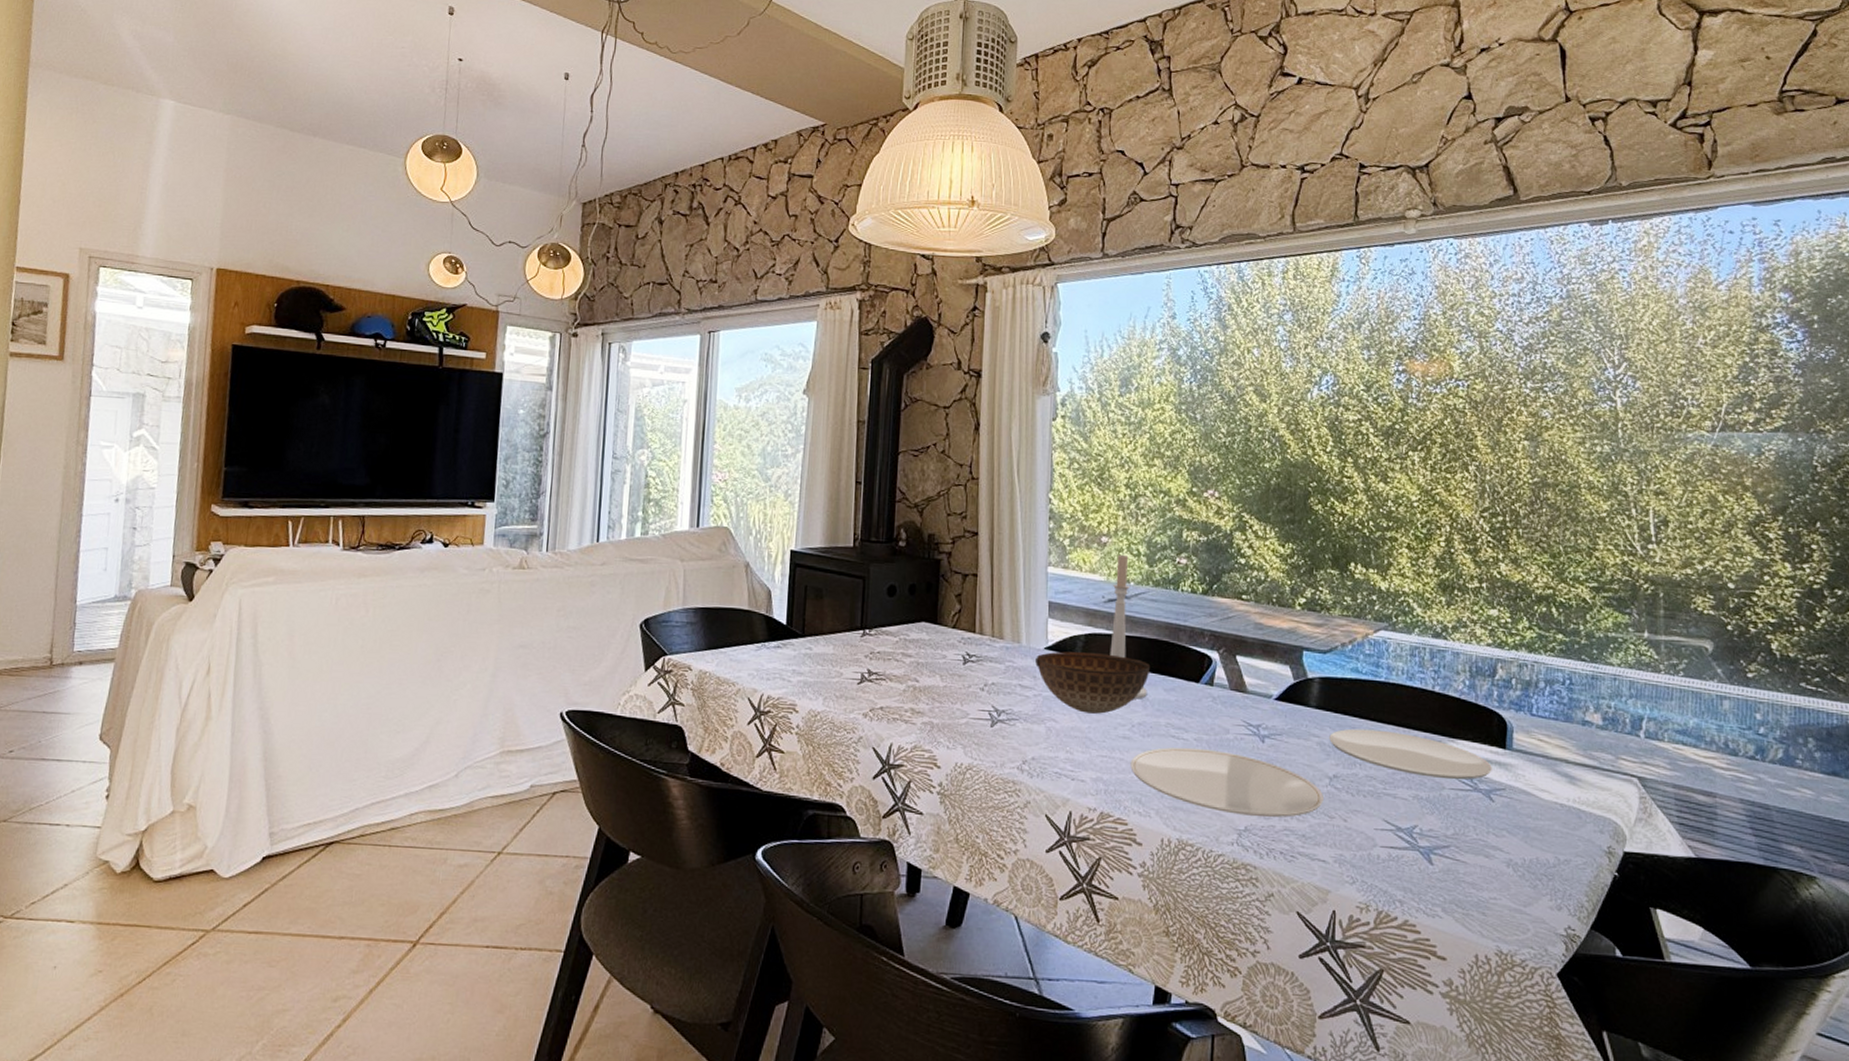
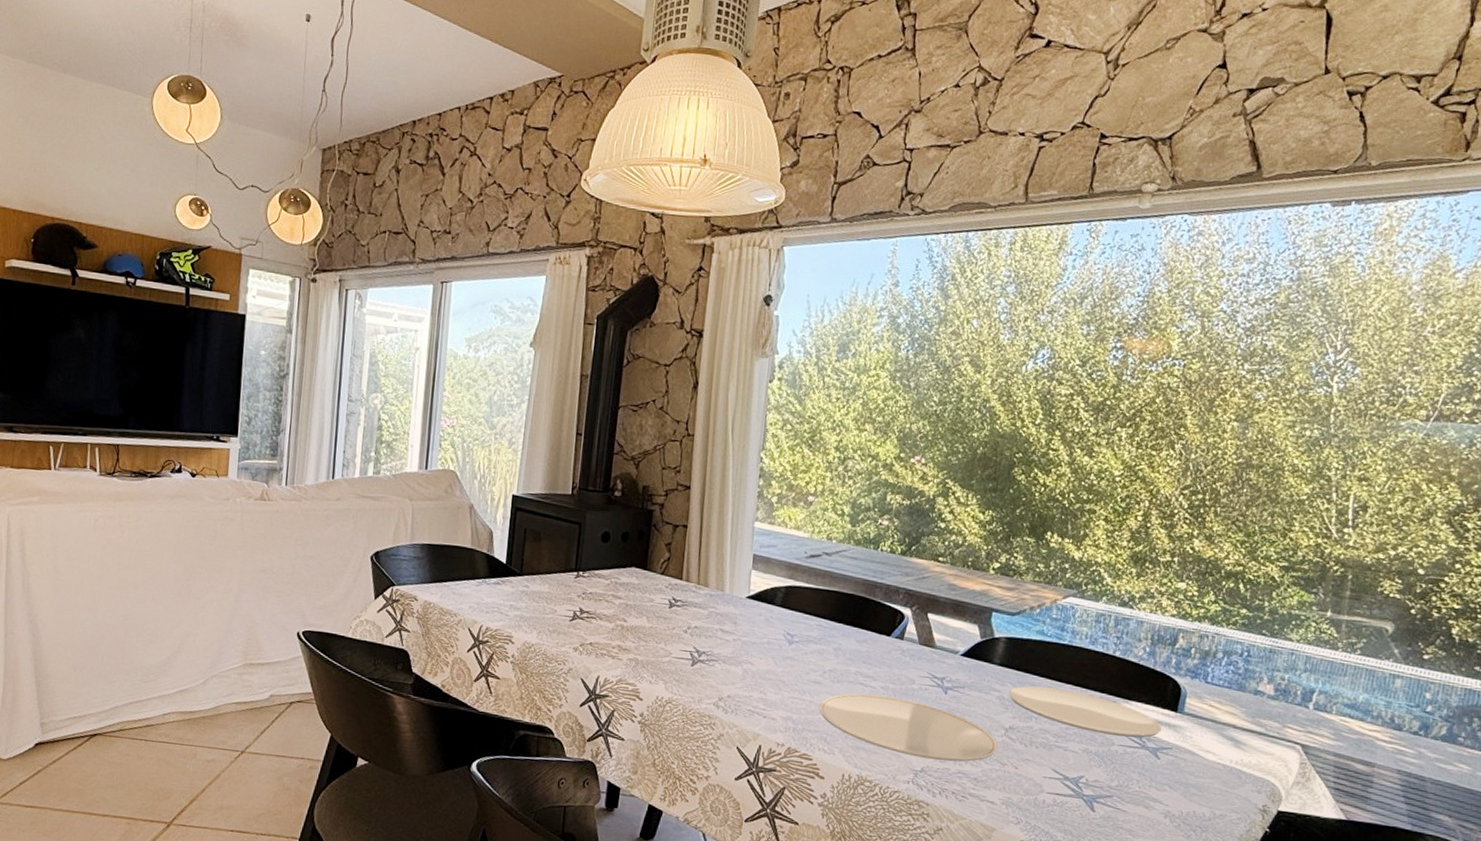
bowl: present [1035,651,1151,714] -> none [737,601,846,660]
candlestick: present [1110,553,1147,699] -> none [808,512,841,648]

